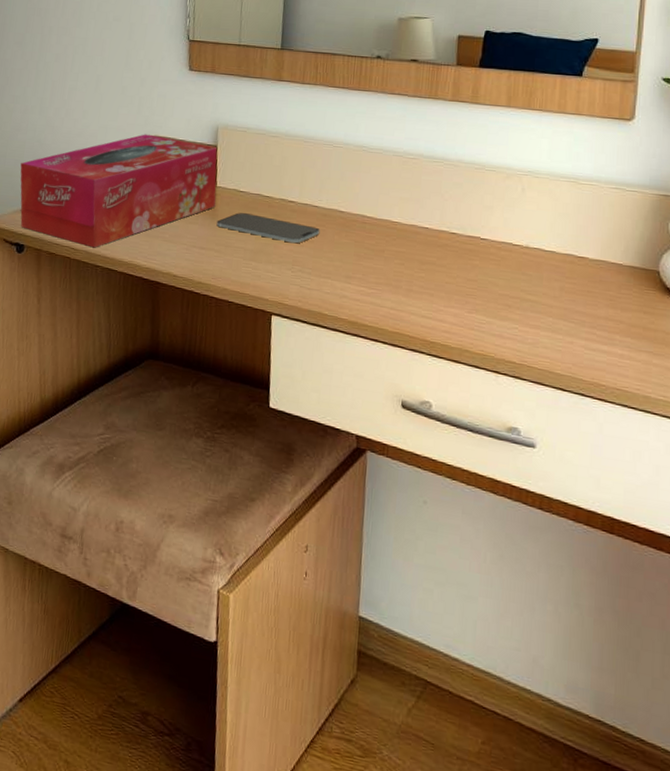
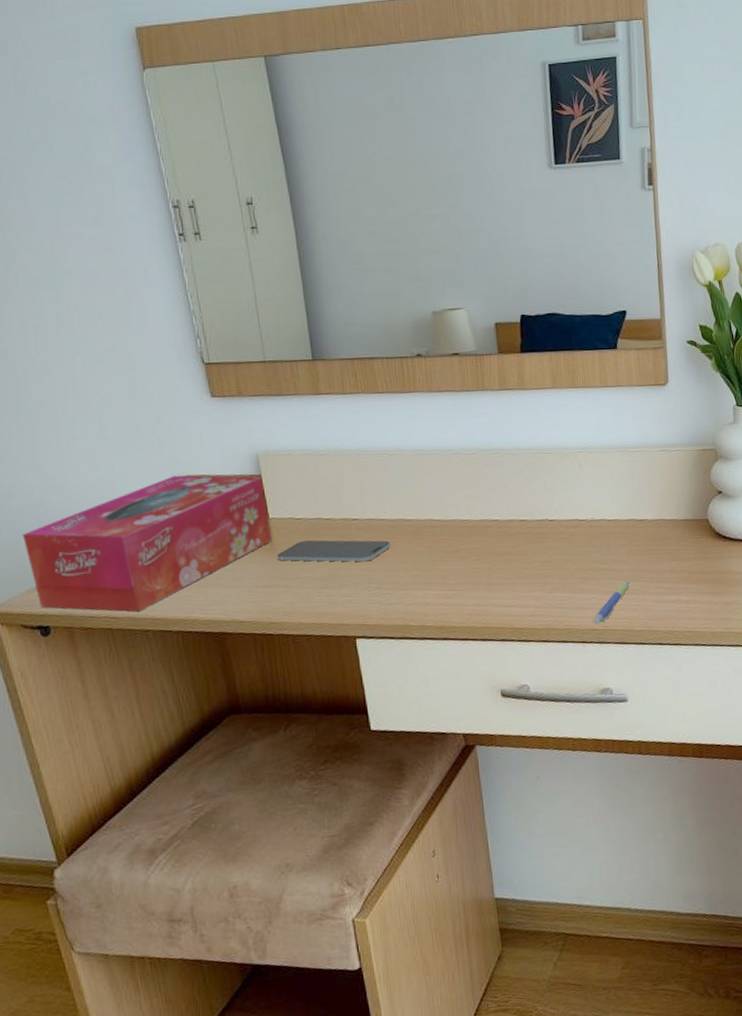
pen: none [511,318,558,357] -> present [593,580,630,625]

